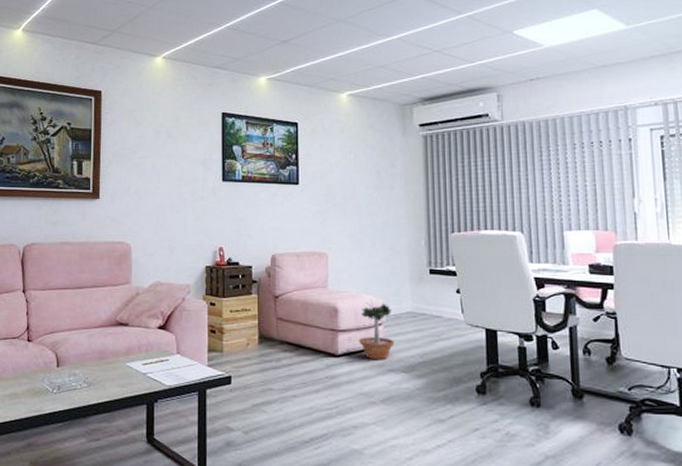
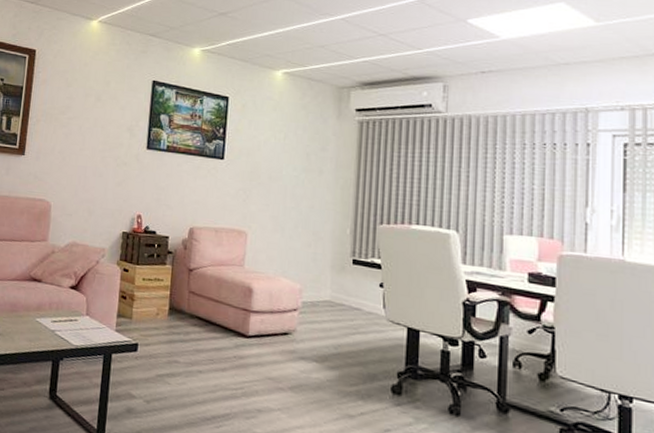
potted tree: present [358,299,395,360] -> none [271,283,309,346]

